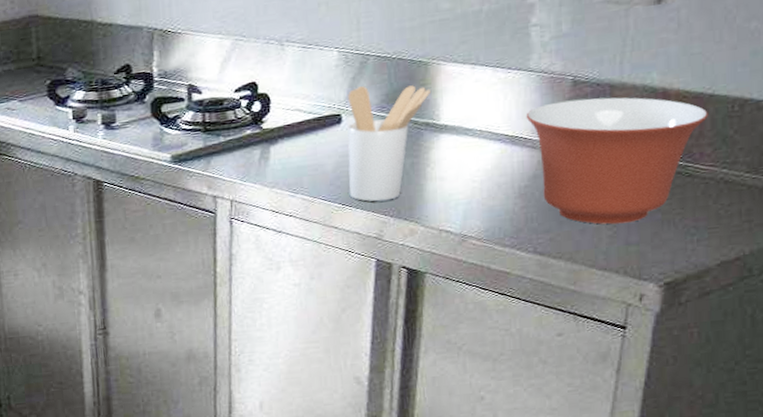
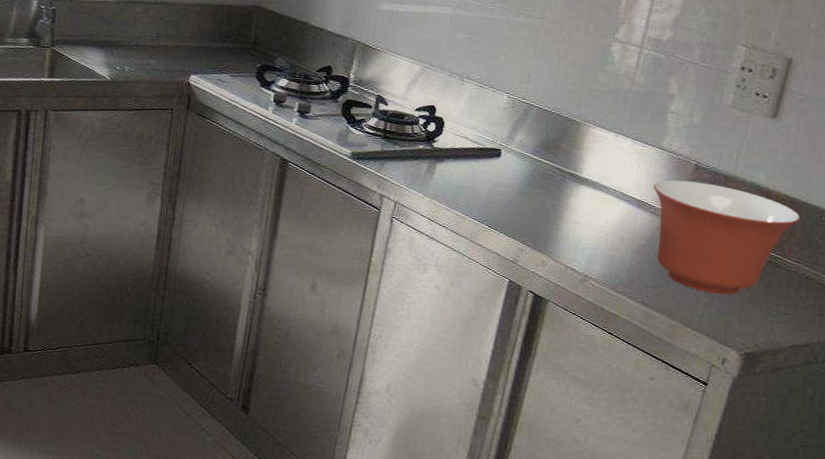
utensil holder: present [347,85,430,202] -> none [496,130,578,232]

